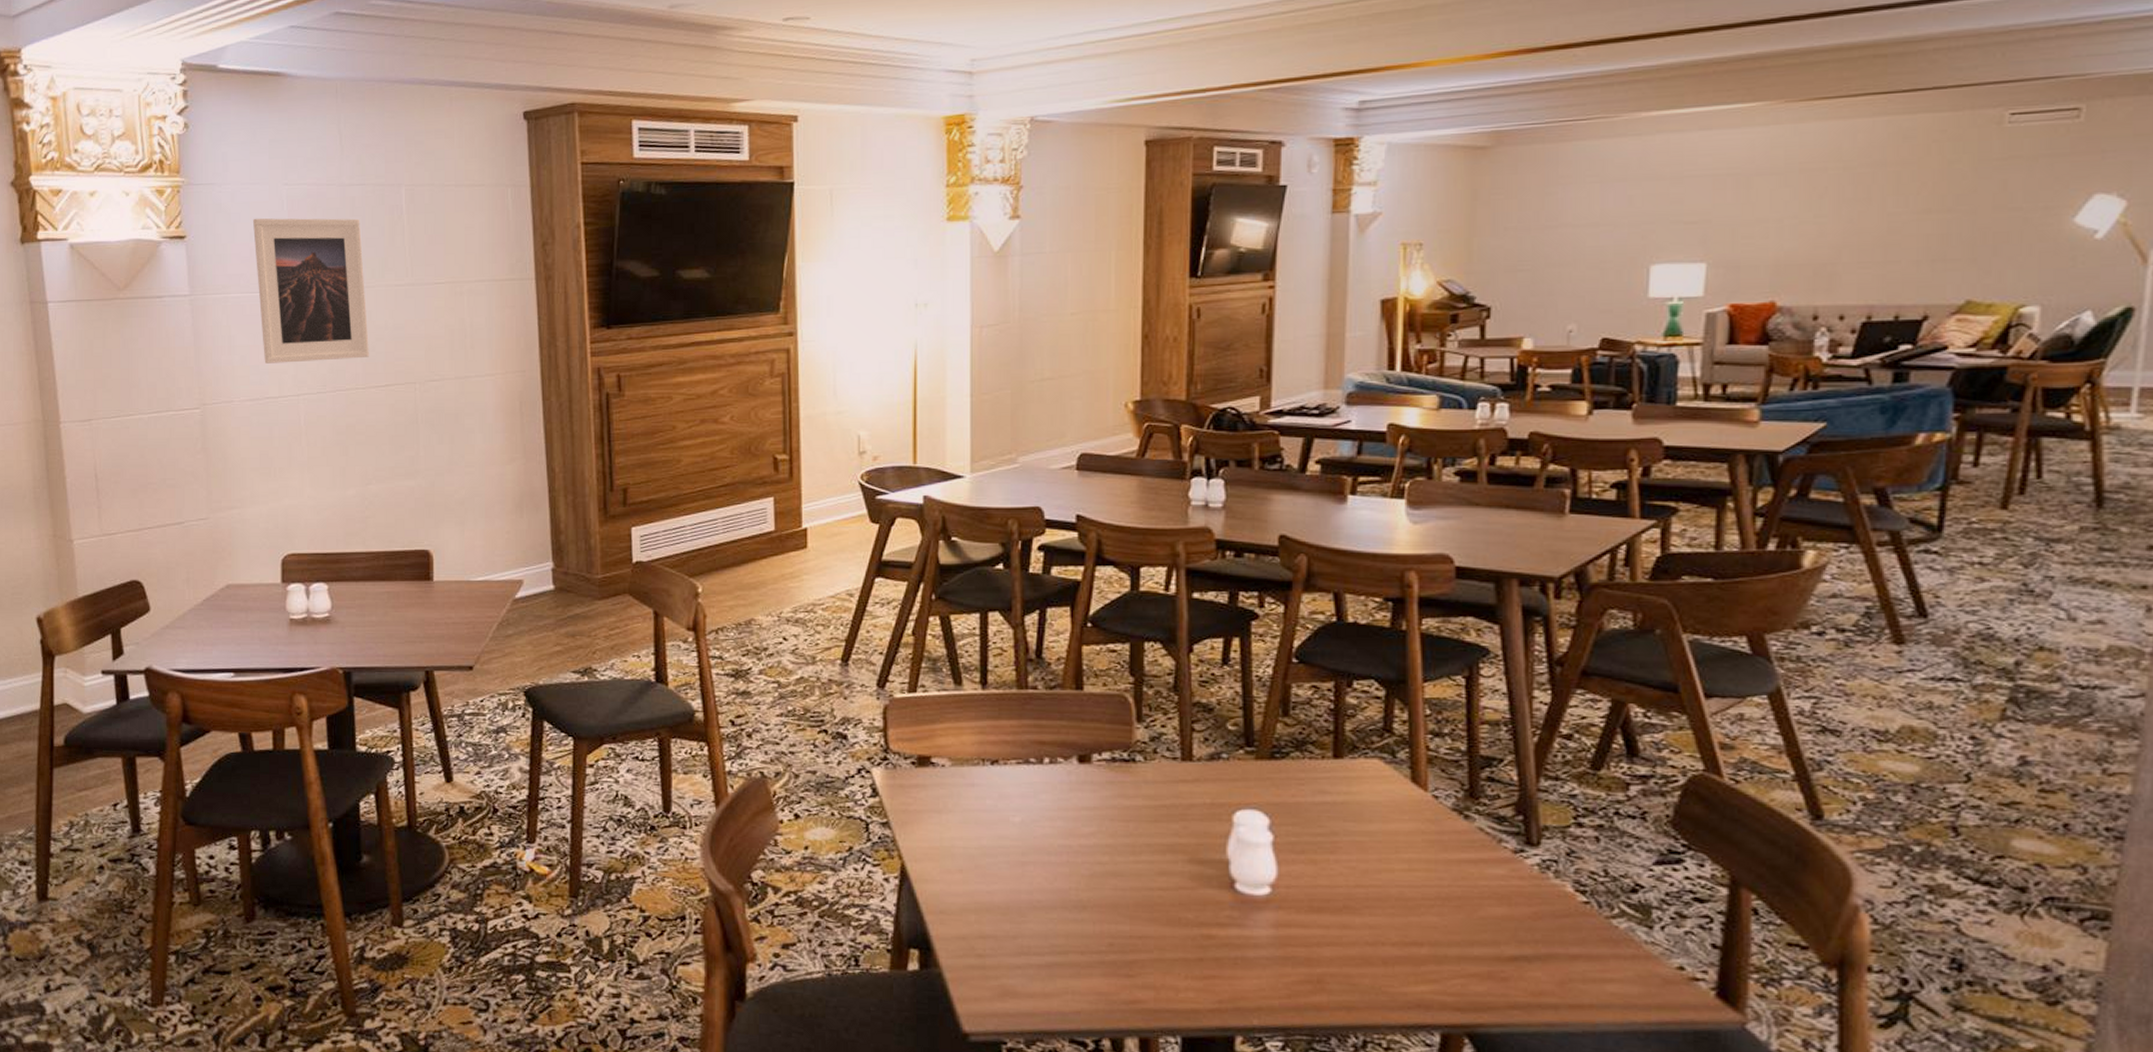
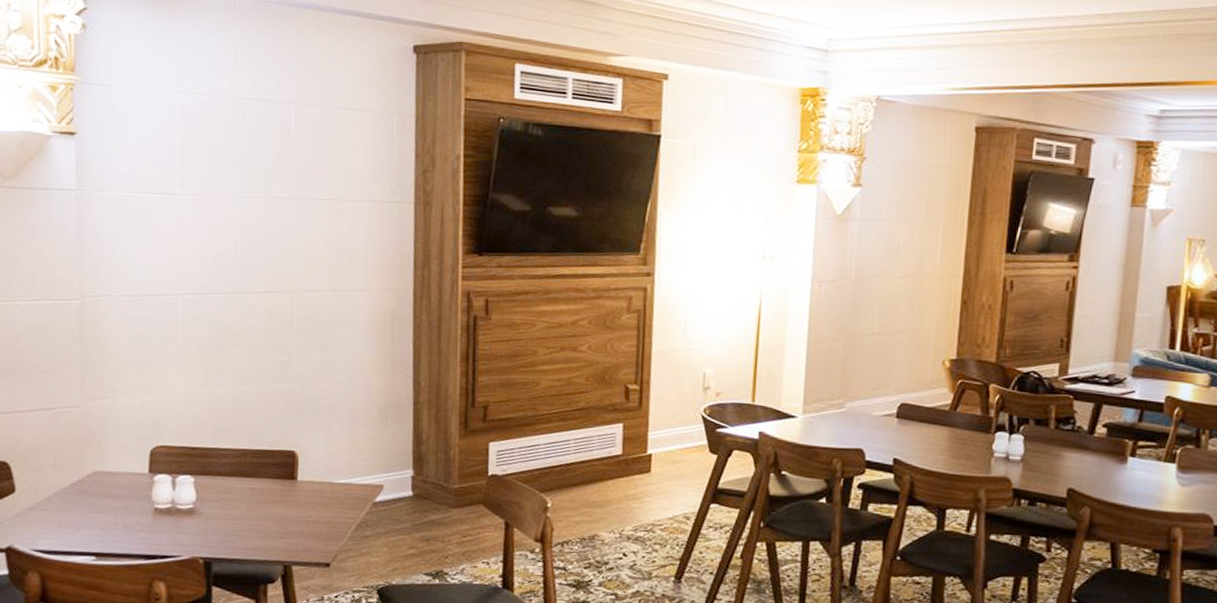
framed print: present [253,218,369,364] -> none [143,121,250,265]

